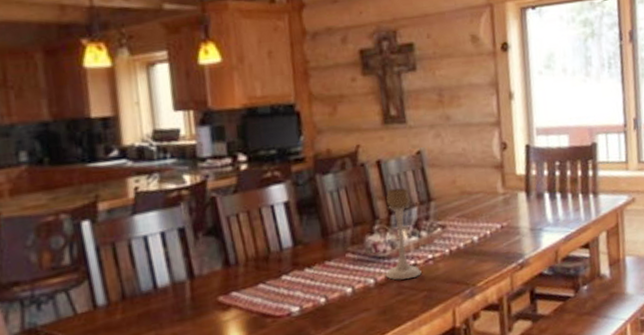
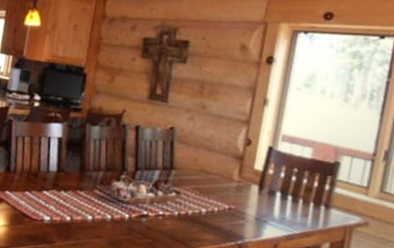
candle holder: present [385,187,422,280] -> none [121,150,156,226]

